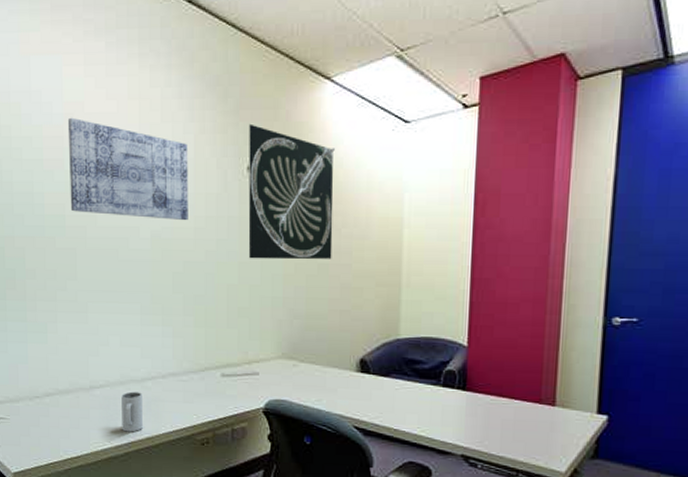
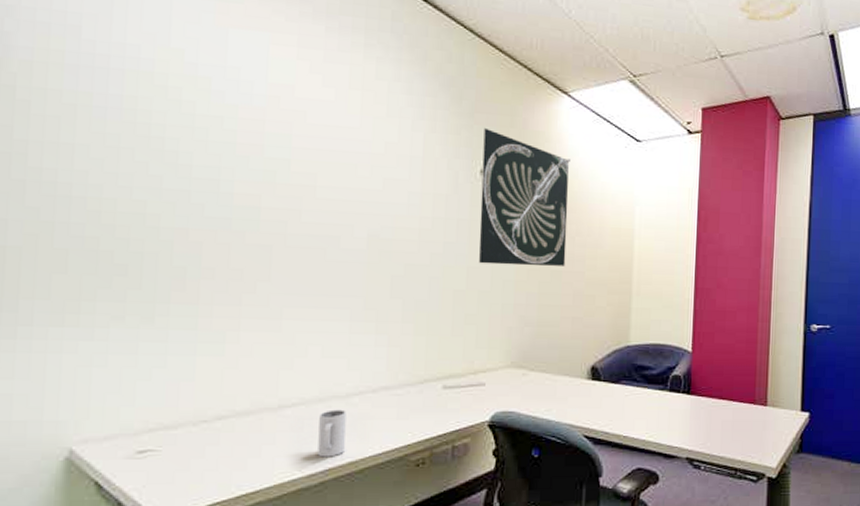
wall art: present [67,117,188,221] -> none [268,100,417,221]

